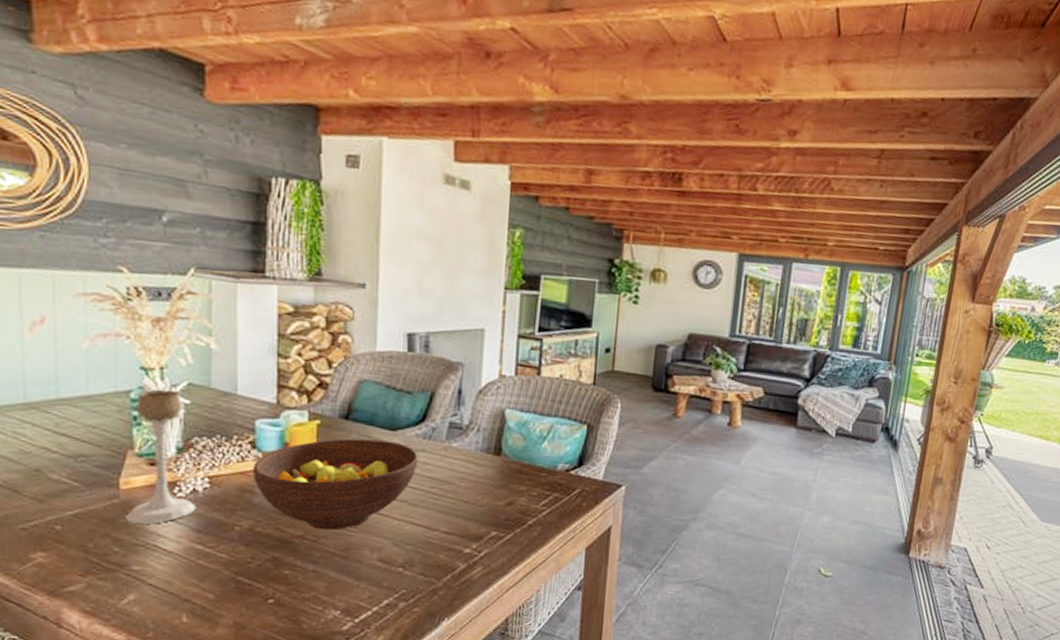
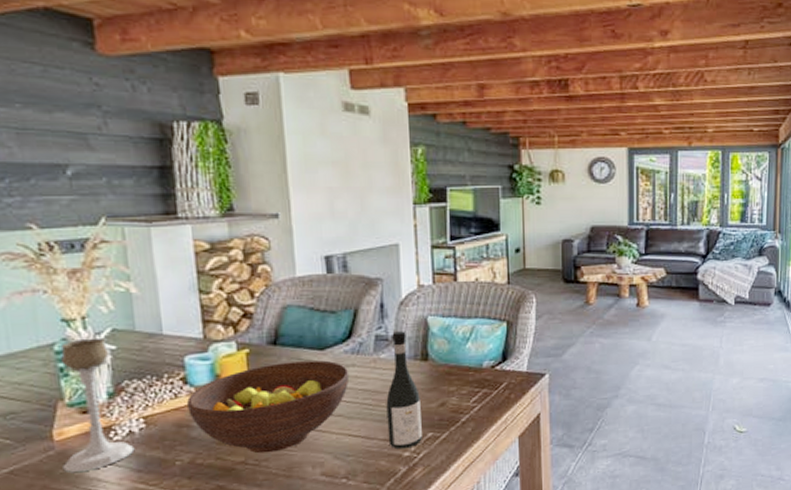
wine bottle: none [450,420,488,545] -> present [386,331,422,450]

